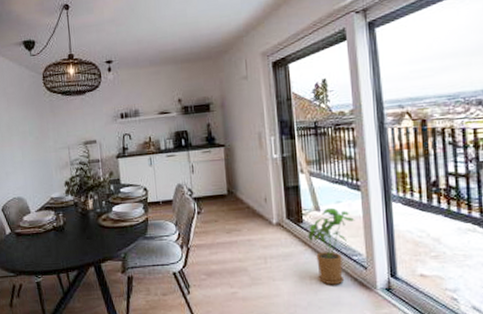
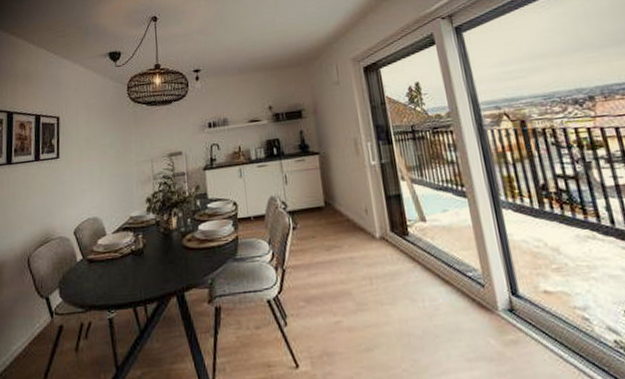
house plant: present [308,207,355,285] -> none [415,217,465,308]

